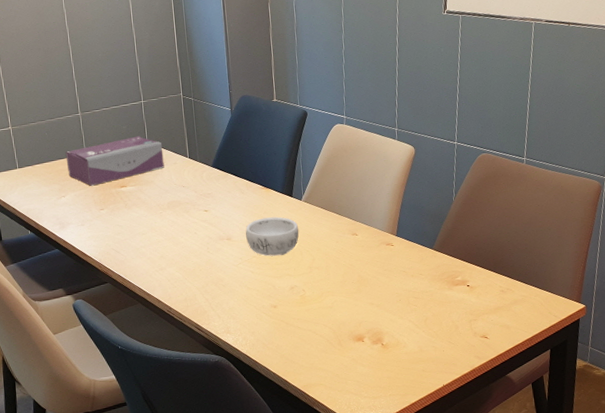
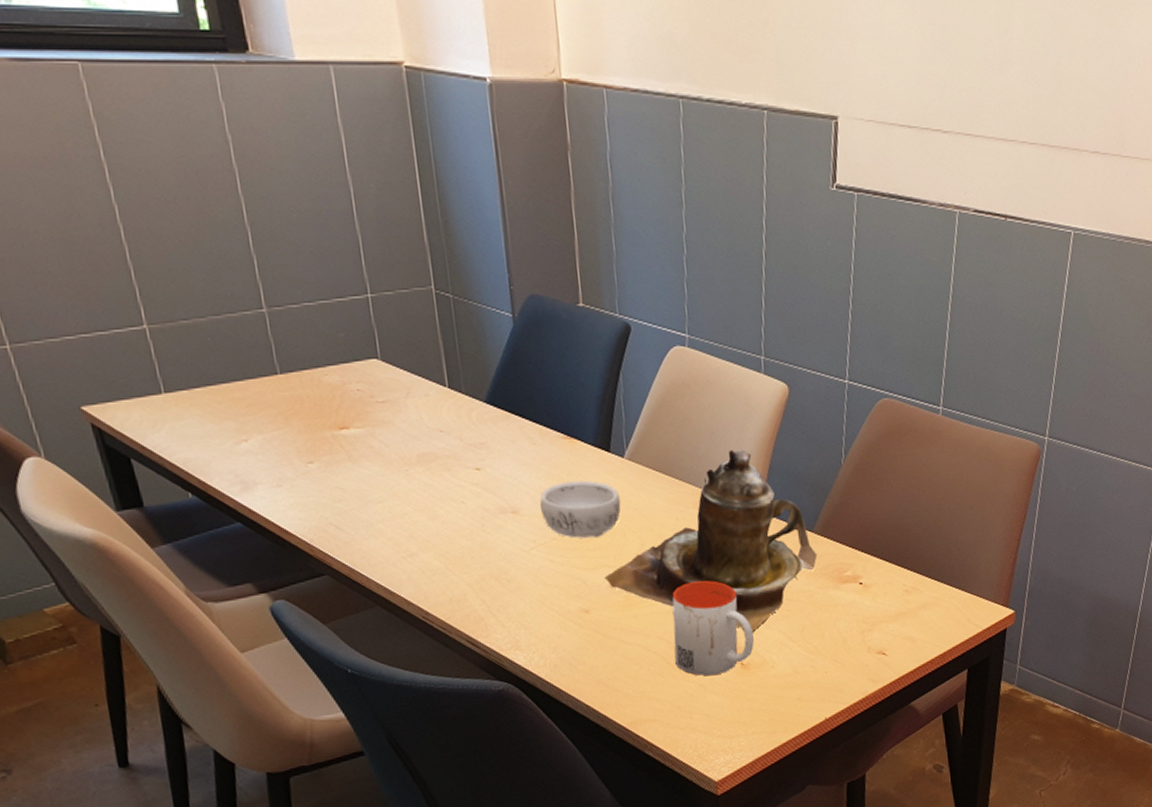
tissue box: present [65,136,165,186] -> none [244,349,410,426]
teapot: none [287,192,436,321] -> present [604,449,818,631]
mug: none [333,284,391,353] -> present [672,580,754,676]

